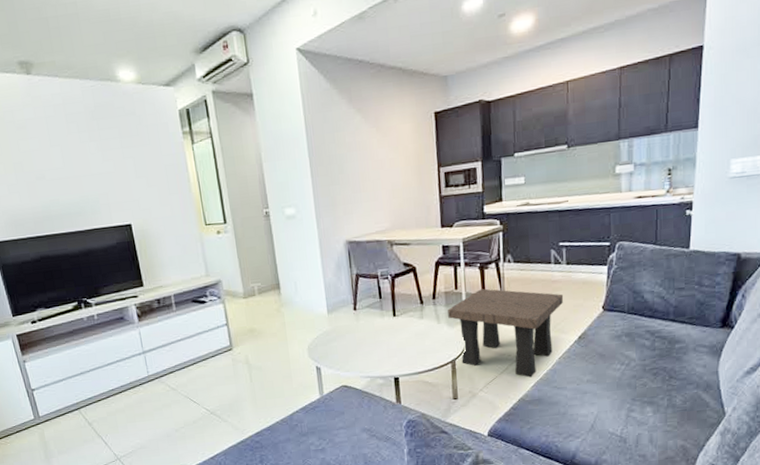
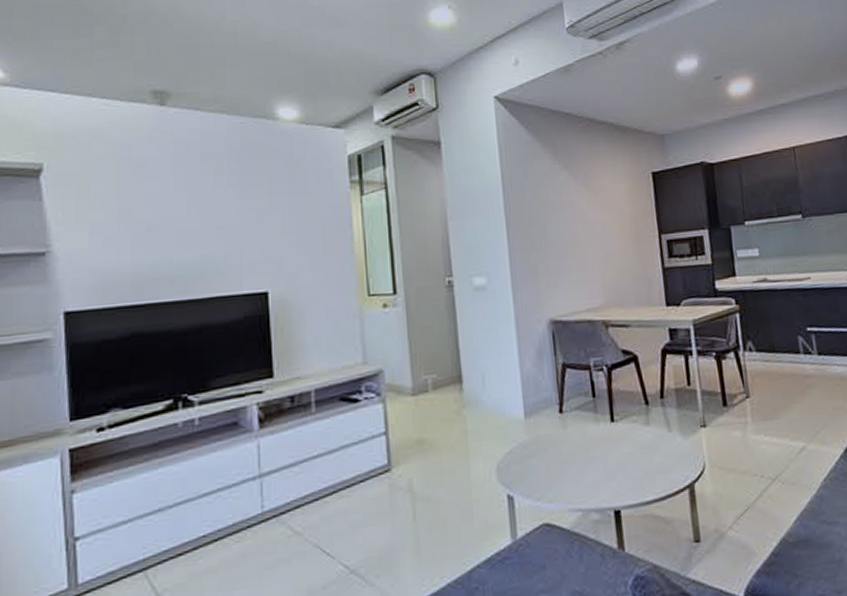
side table: present [448,288,564,378] -> none [680,384,820,508]

